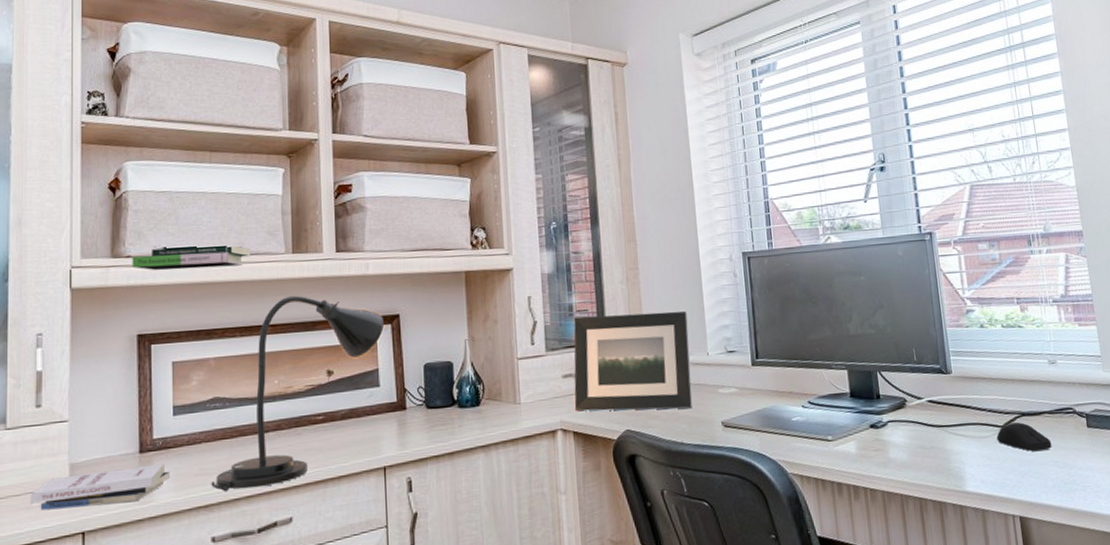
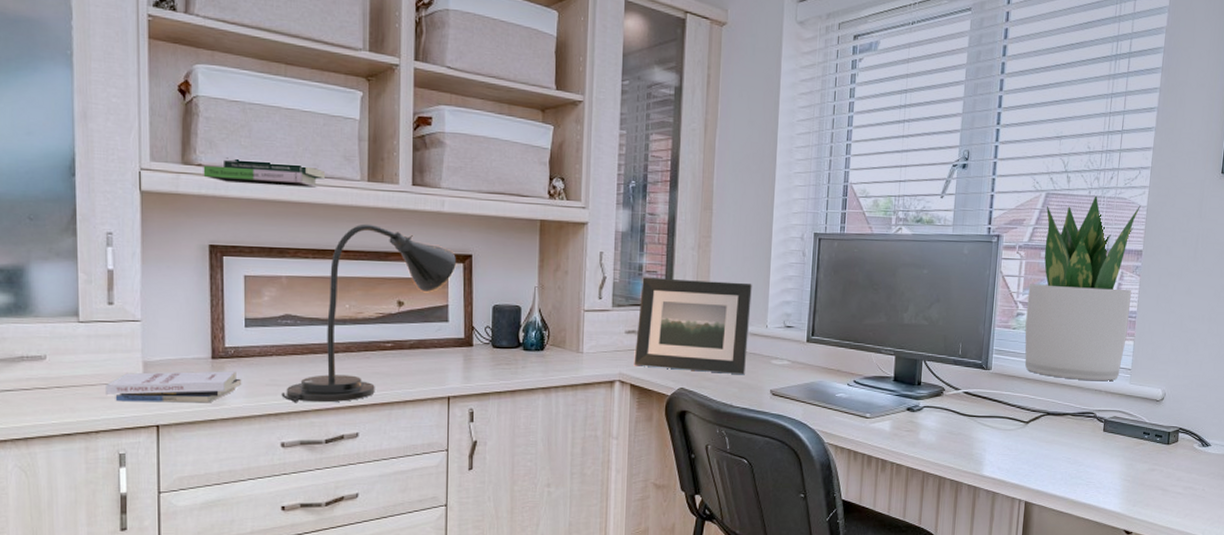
planter: none [972,183,1090,374] -> present [1024,197,1141,382]
computer mouse: present [996,422,1052,451] -> none [1019,420,1068,447]

